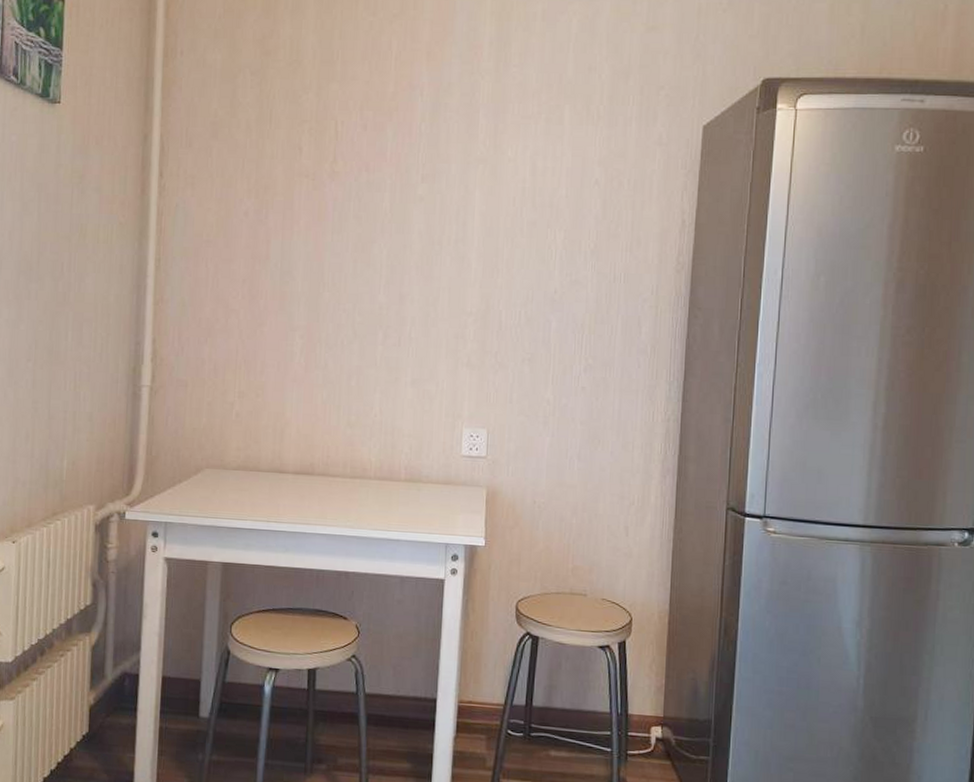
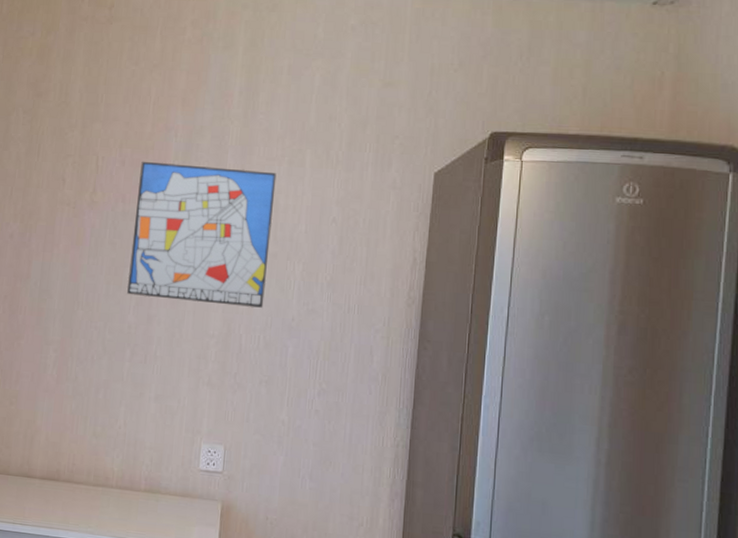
wall art: none [375,124,533,281] -> present [126,161,277,308]

